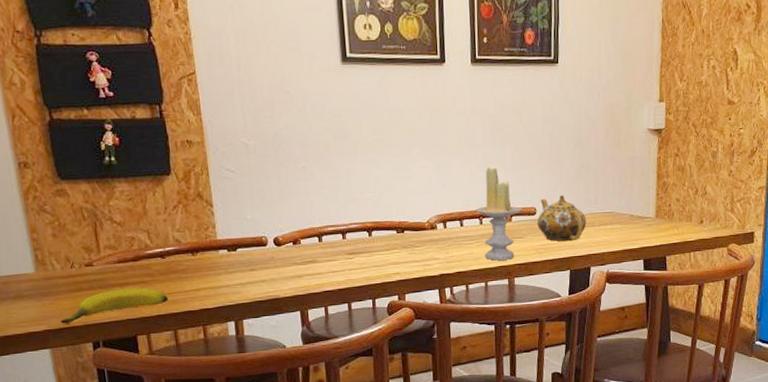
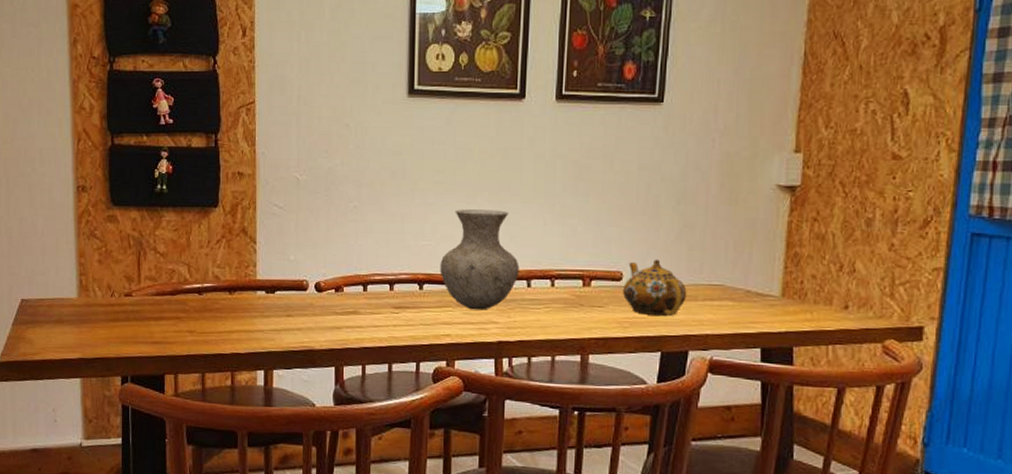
banana: present [60,288,169,324] -> none [94,323,200,354]
vase: none [384,162,453,250] -> present [440,209,520,310]
candle: present [475,167,522,261] -> none [546,221,605,332]

